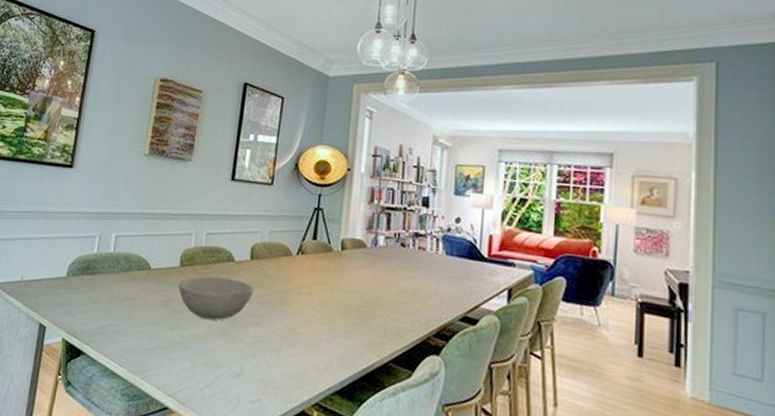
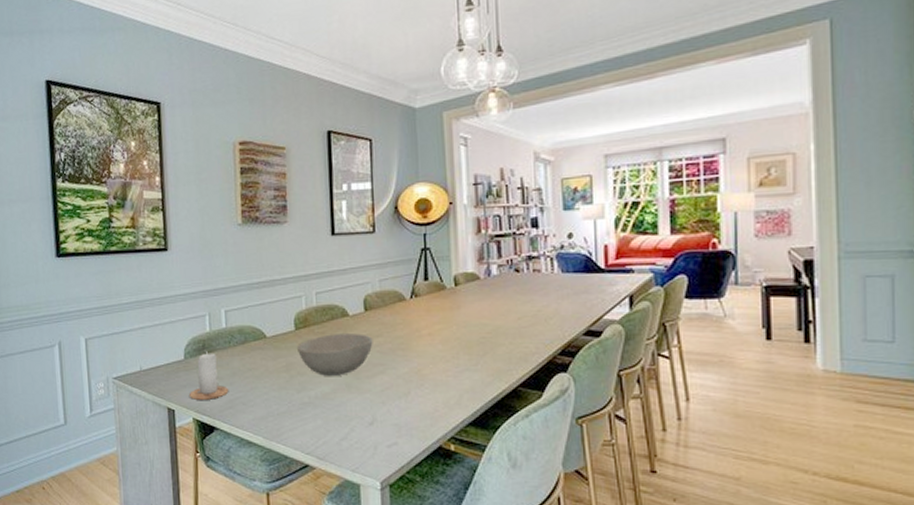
candle: none [64,272,104,323] -> present [189,351,229,400]

